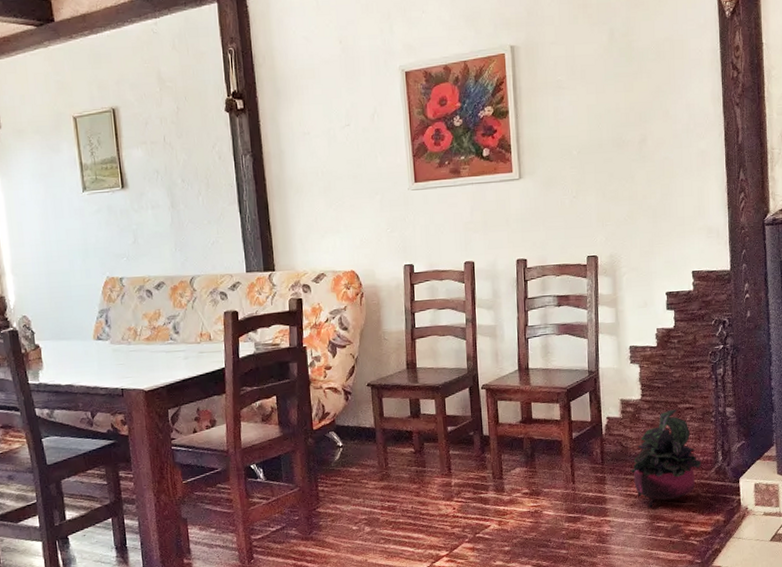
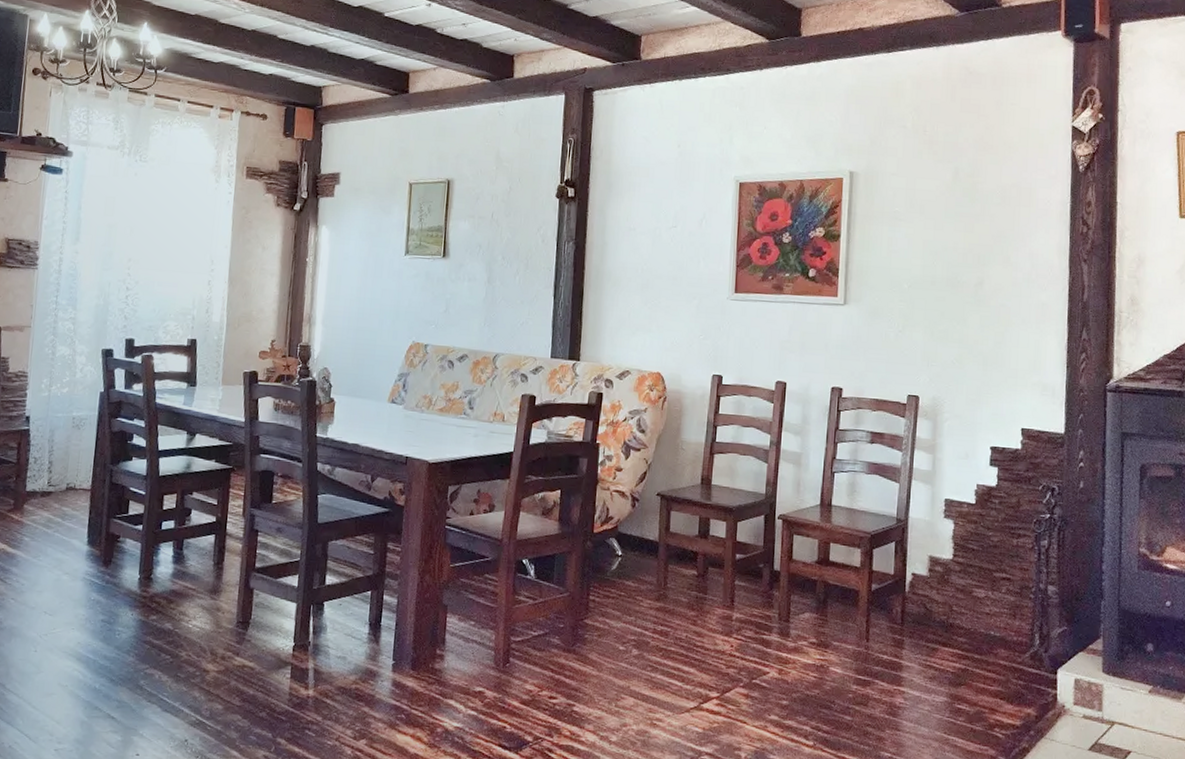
potted plant: present [630,409,701,508] -> none [933,577,1014,685]

